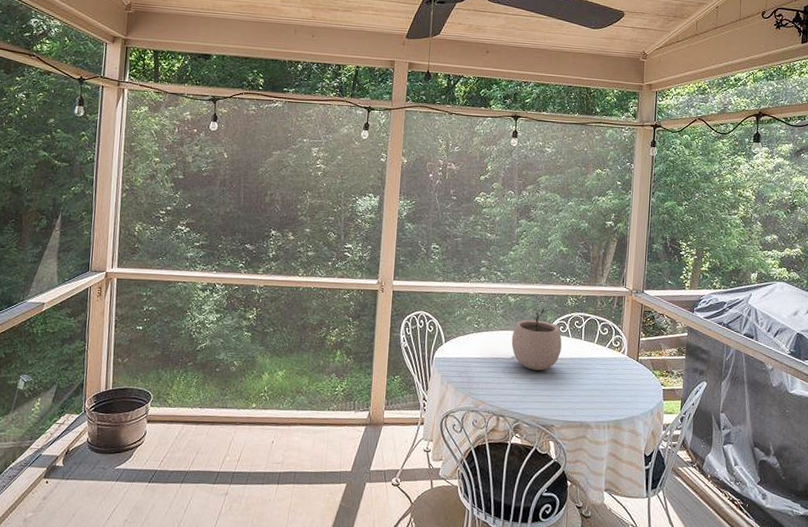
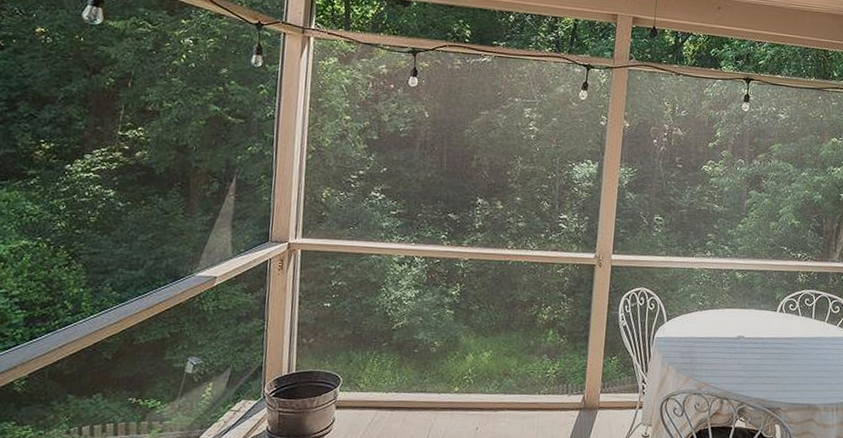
plant pot: present [511,308,562,371] -> none [737,285,791,351]

